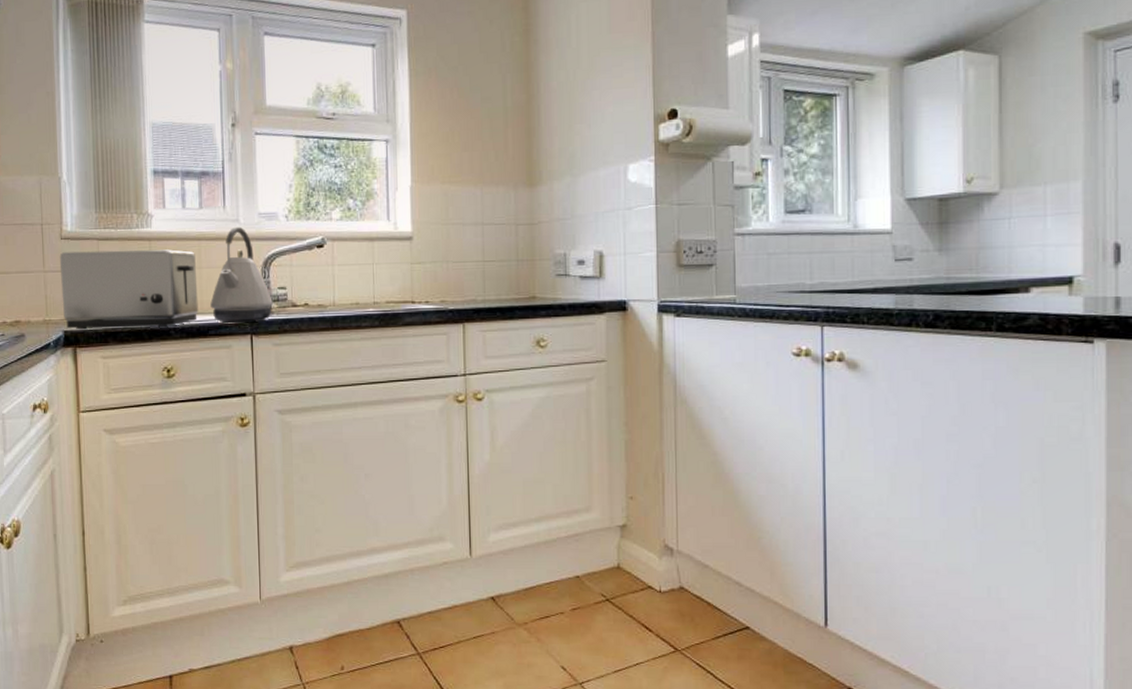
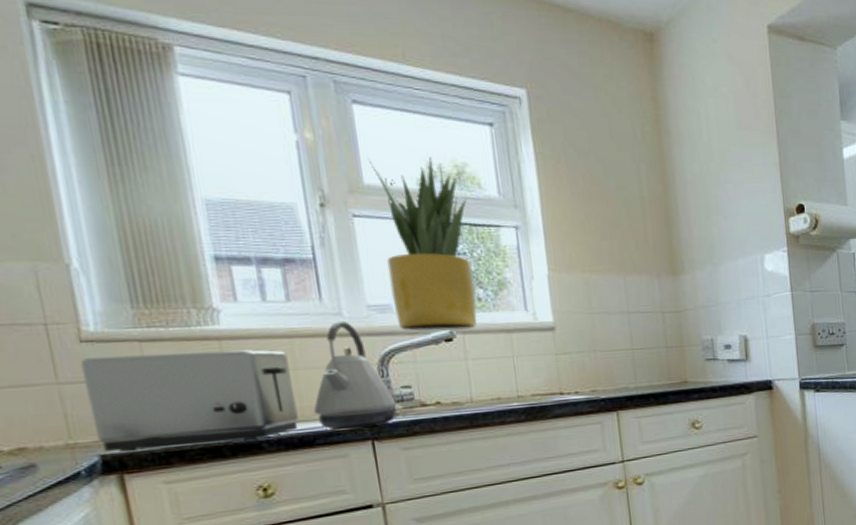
planter: none [271,78,348,239] -> present [367,156,477,332]

